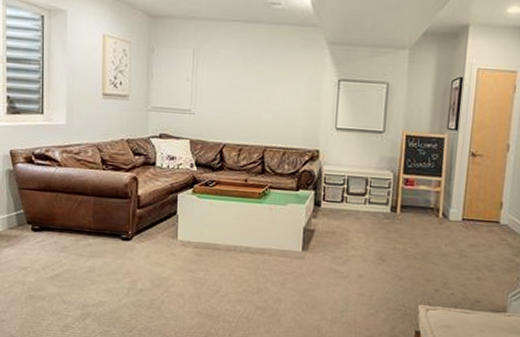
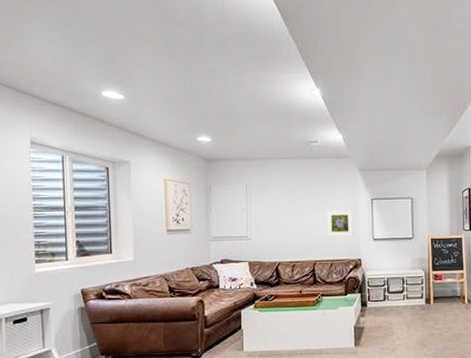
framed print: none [281,88,314,122] -> present [326,210,353,236]

